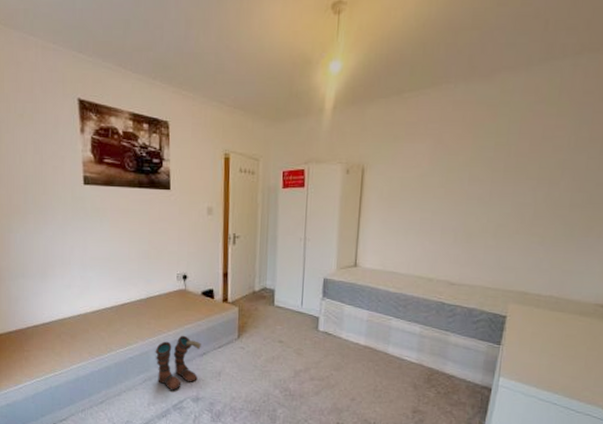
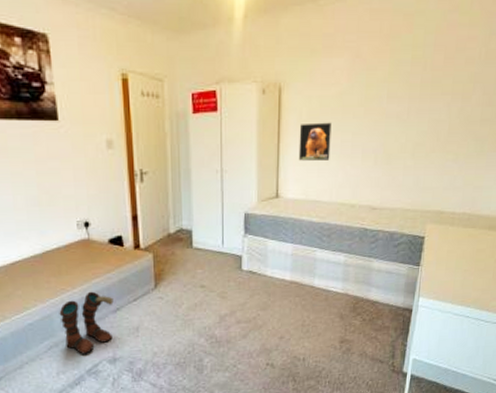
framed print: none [377,200,412,236] -> present [298,122,332,161]

